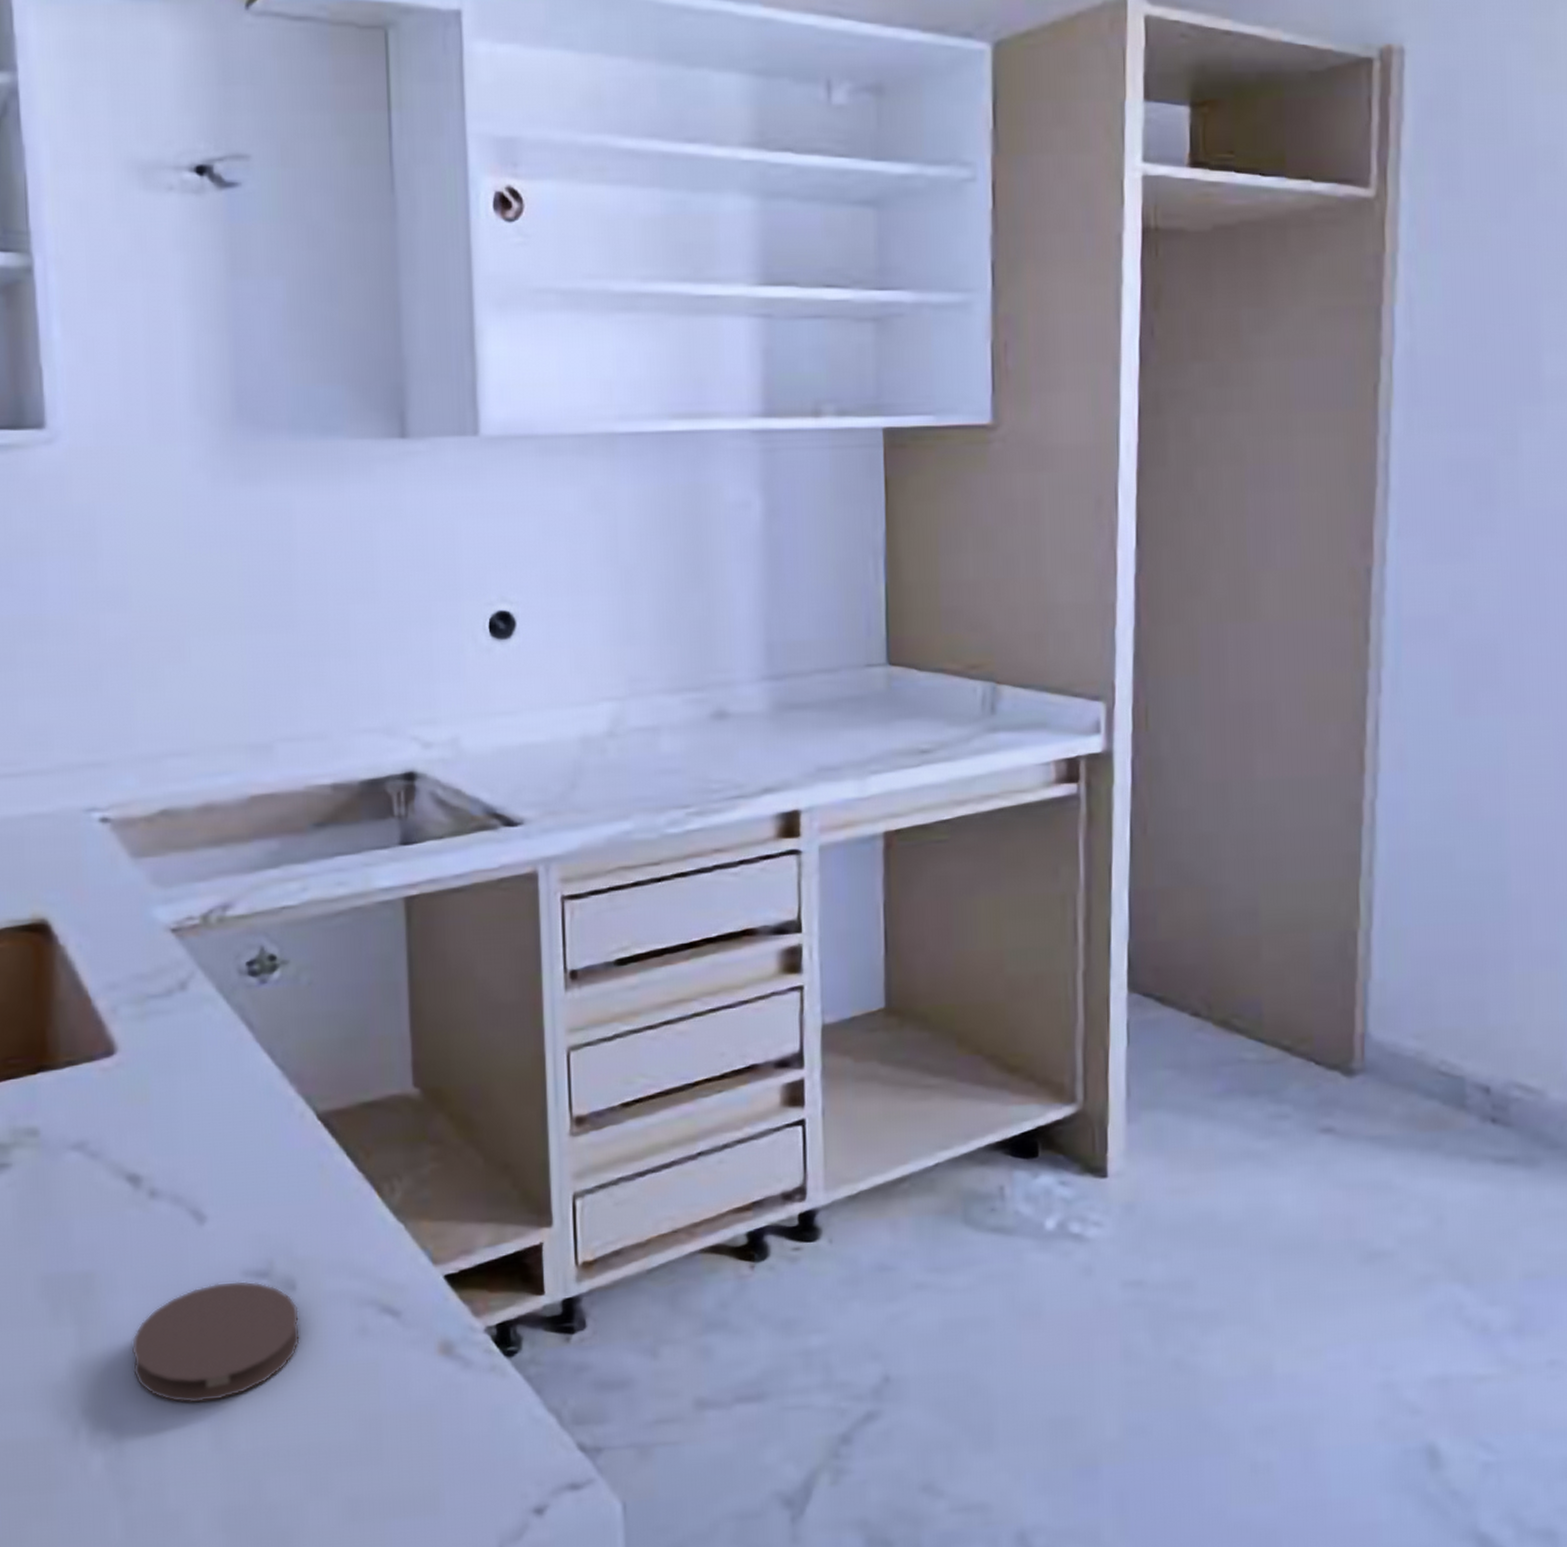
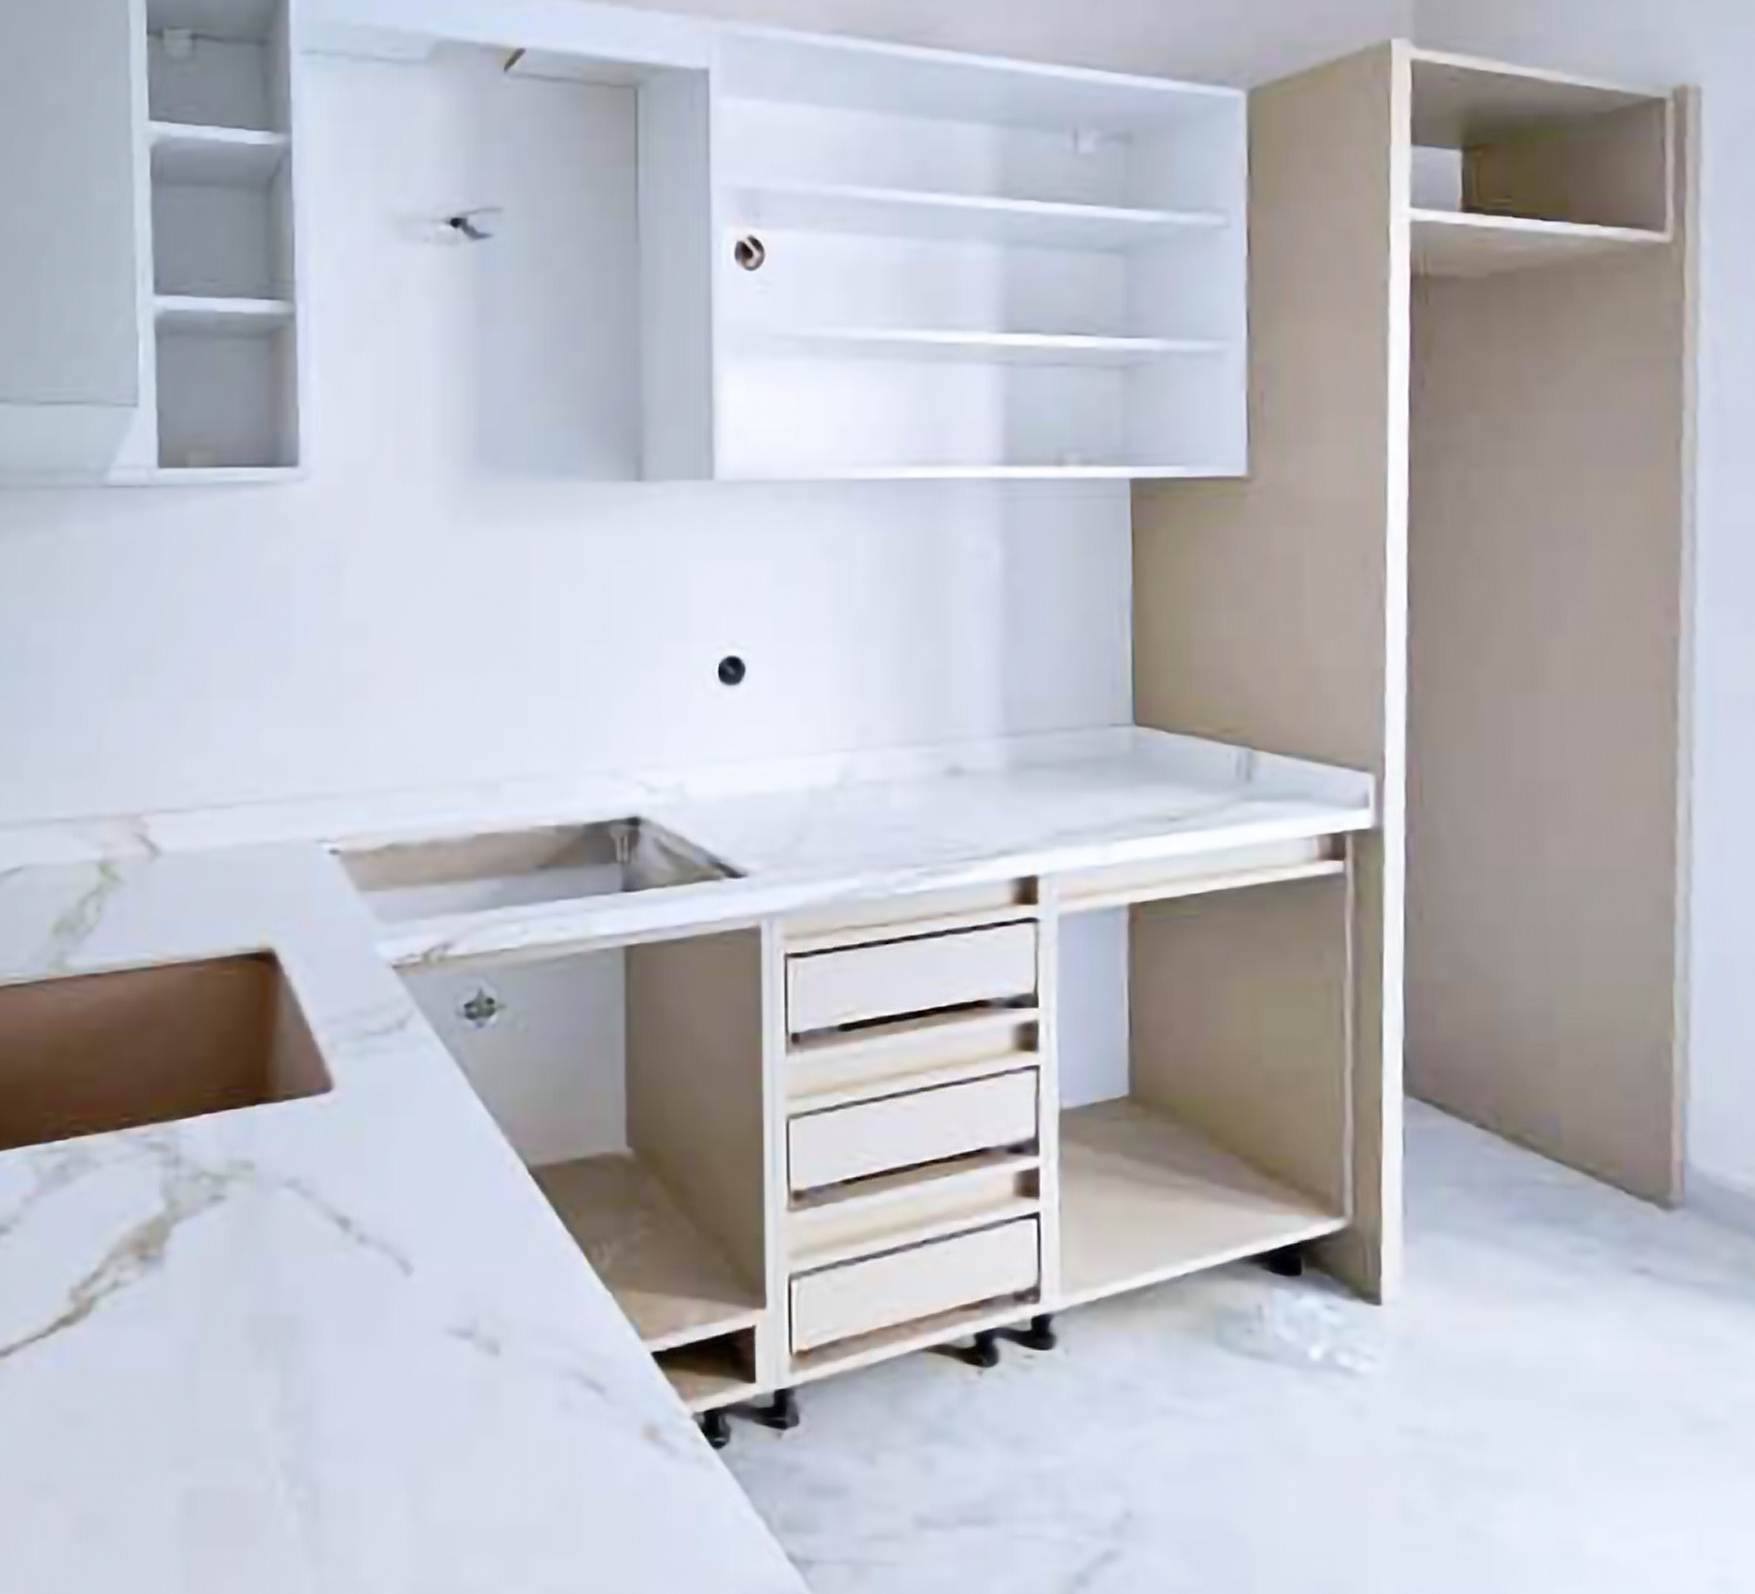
coaster: present [131,1281,300,1403] -> none [332,1339,501,1467]

